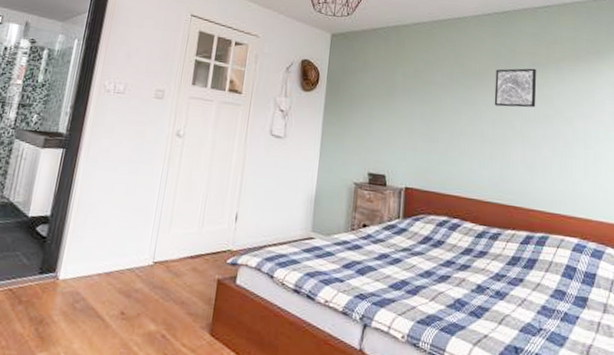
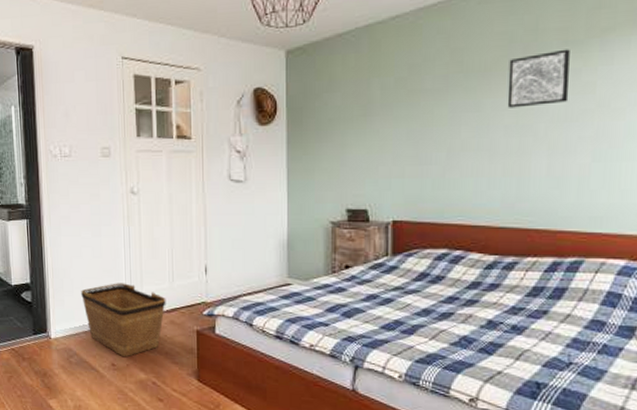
bicycle basket: none [103,223,193,306] -> present [81,283,166,358]

